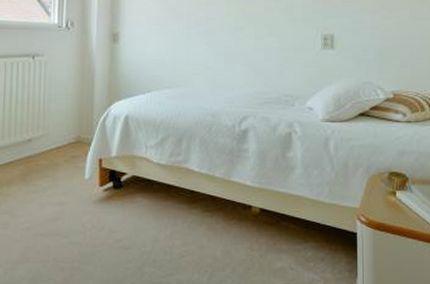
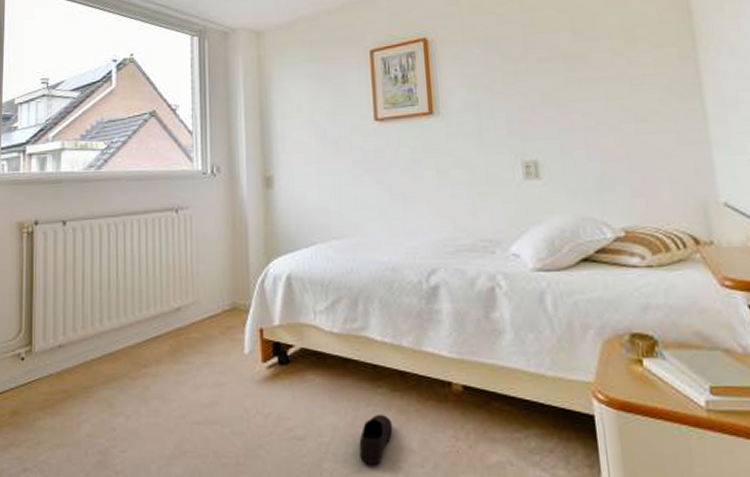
shoe: none [174,229,203,268] -> present [359,413,393,464]

